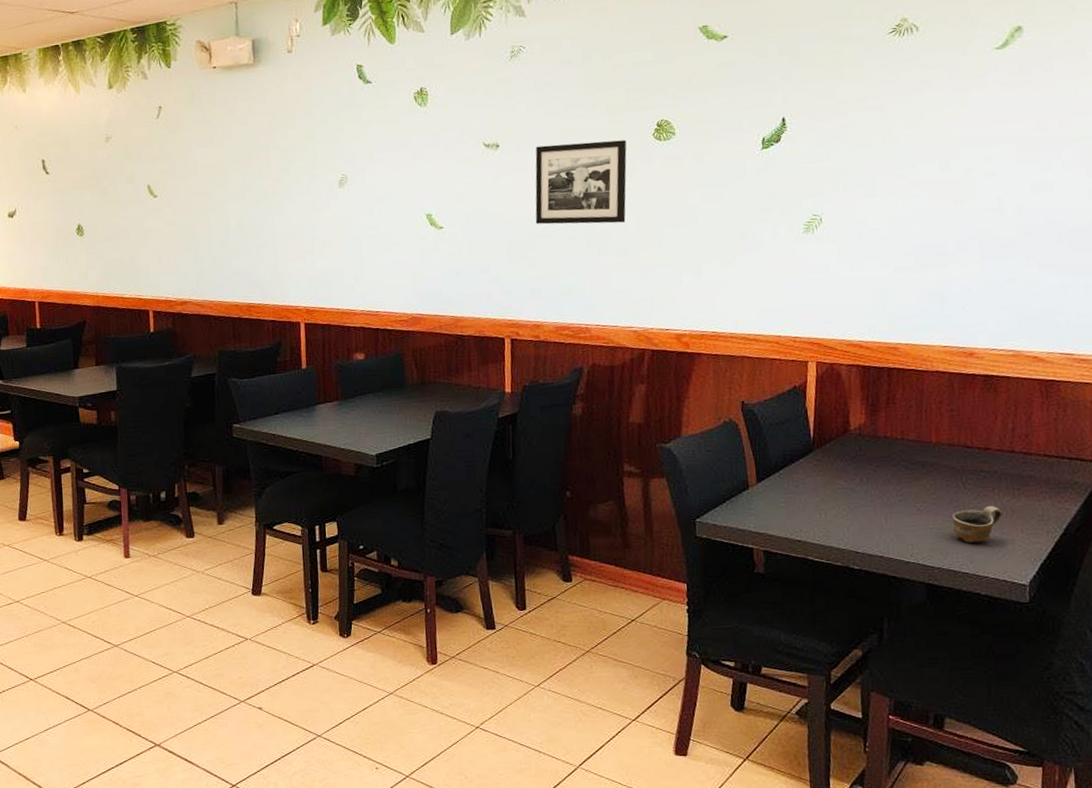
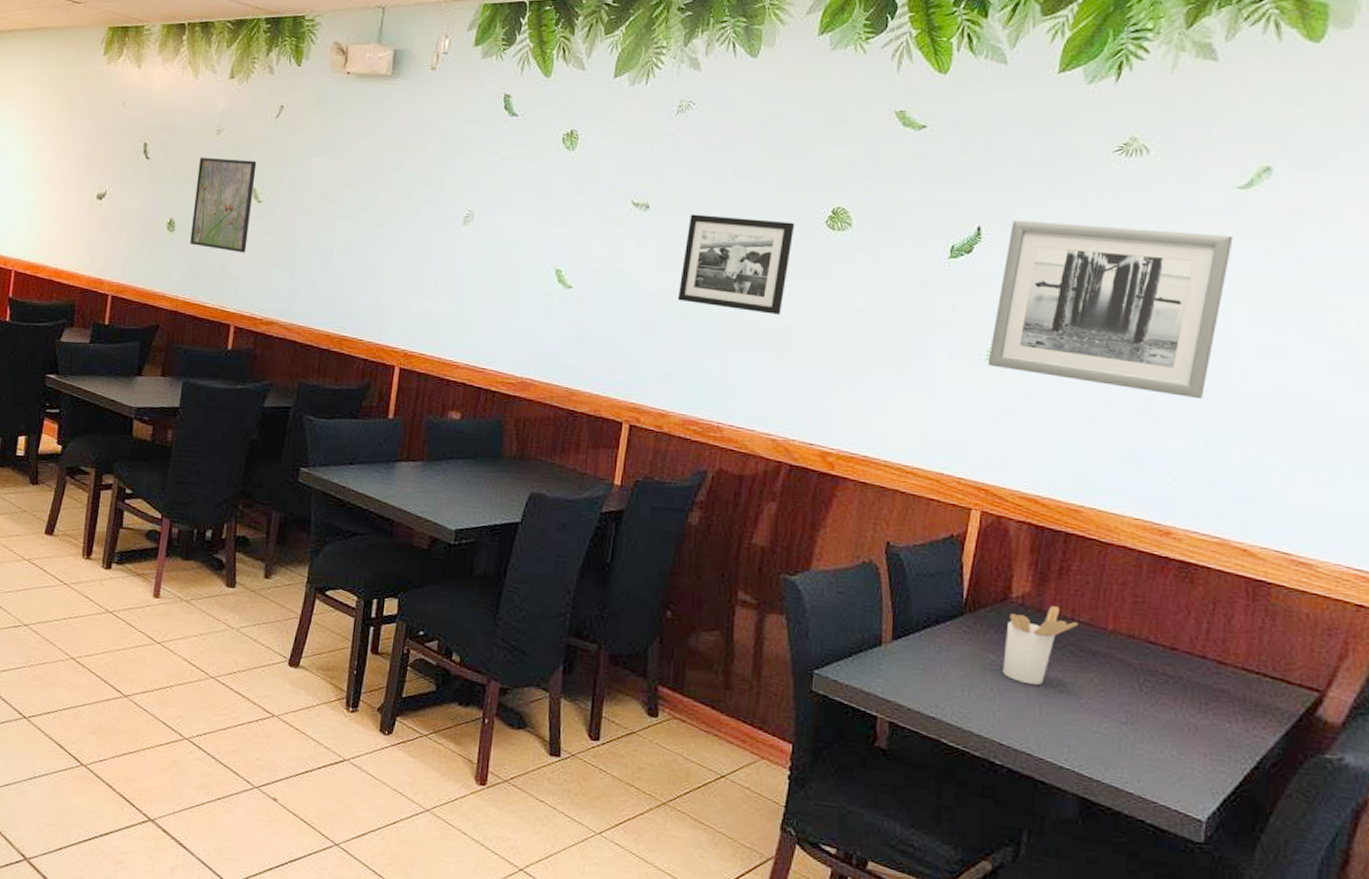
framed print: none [94,160,151,245] -> present [190,157,257,253]
wall art: none [805,91,997,238] -> present [988,221,1233,400]
utensil holder: none [849,431,908,500] -> present [1002,606,1078,686]
cup: present [951,506,1003,543] -> none [1120,716,1183,759]

